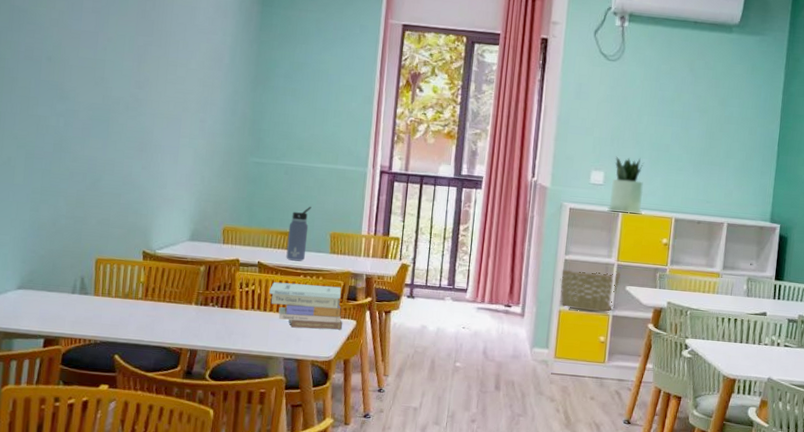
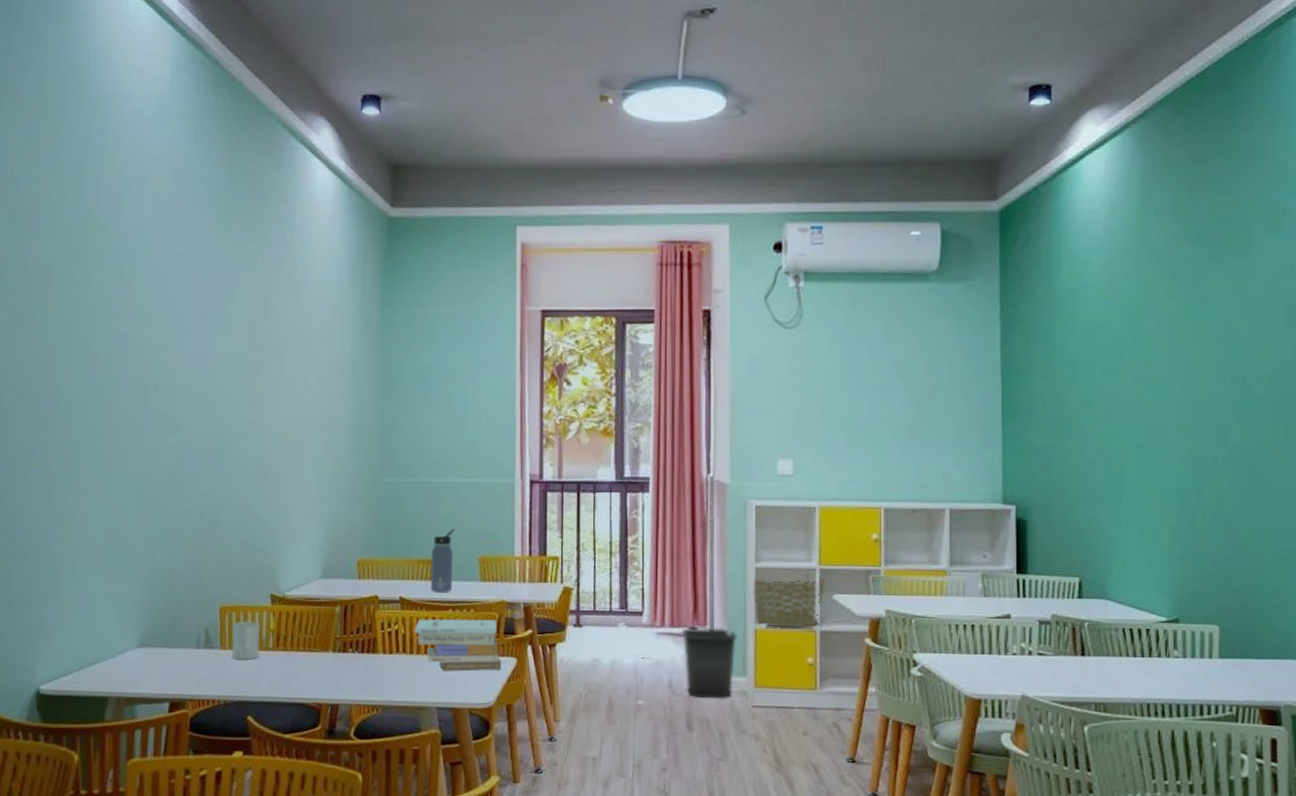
cup: none [104,273,132,307] -> present [232,622,261,660]
waste bin: none [497,305,544,365] -> present [681,627,738,698]
planter: present [606,156,645,214] -> none [800,440,845,507]

